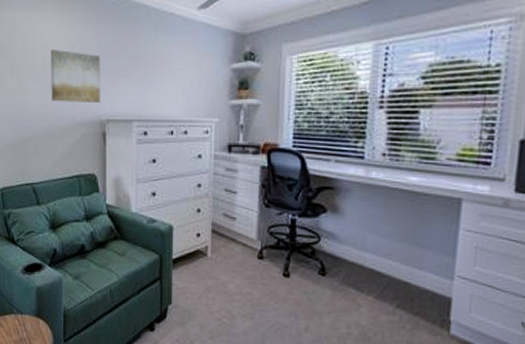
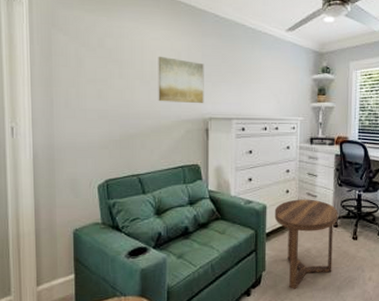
side table: none [182,220,264,330] -> present [274,199,338,289]

